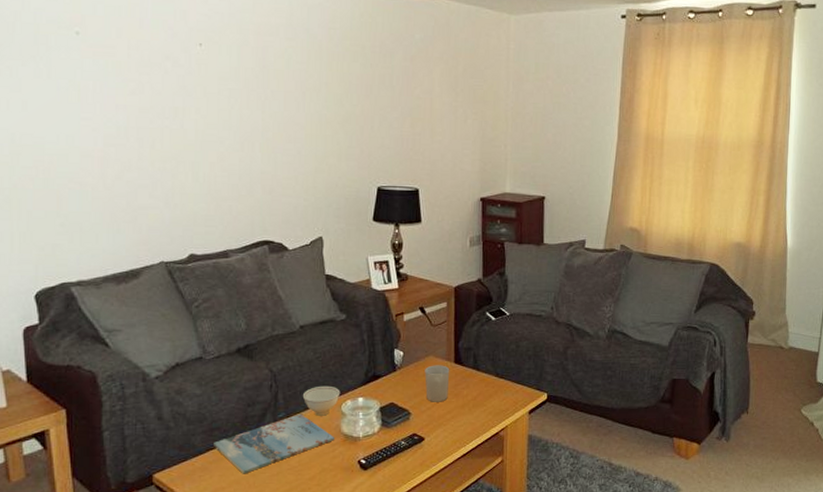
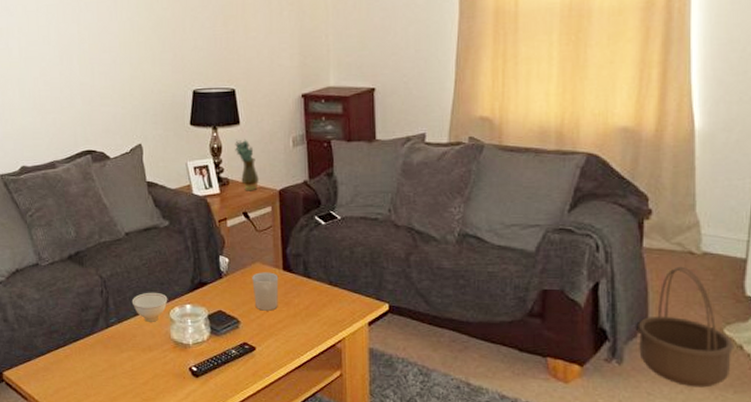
magazine: present [212,414,335,474] -> none [52,319,166,376]
vase: none [415,237,436,287] -> present [235,139,259,191]
basket: none [741,359,808,458] -> present [638,266,735,388]

